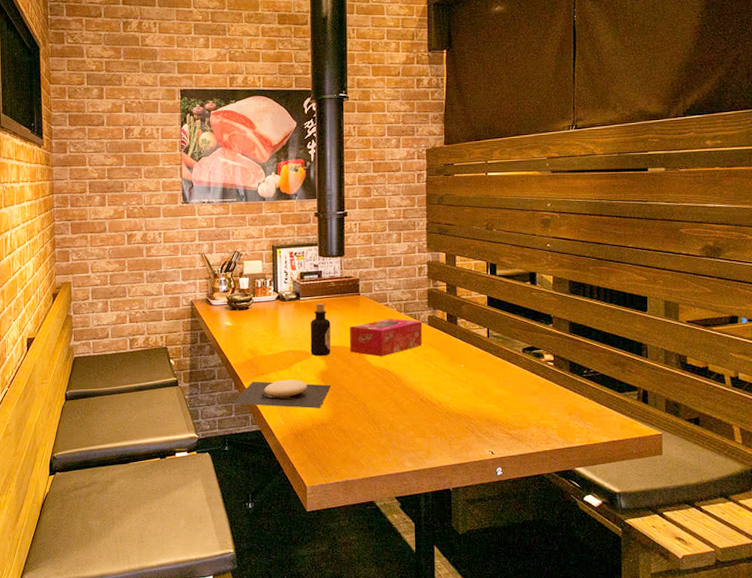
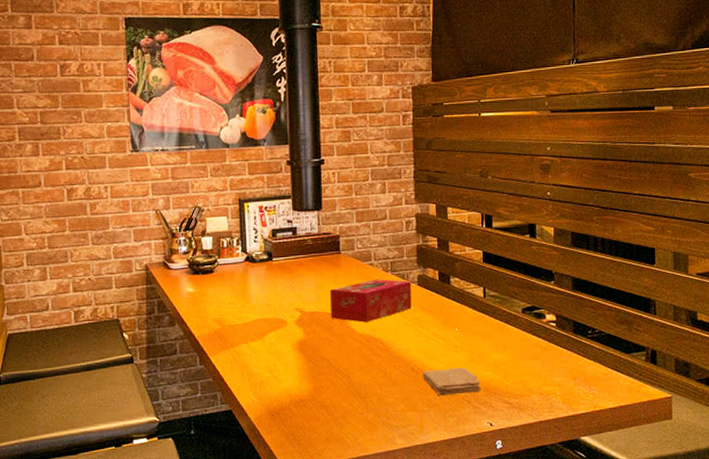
plate: present [232,379,331,408] -> none [198,351,310,383]
bottle: present [310,303,331,356] -> none [285,264,309,324]
washcloth: none [430,400,484,426] -> present [422,368,482,397]

